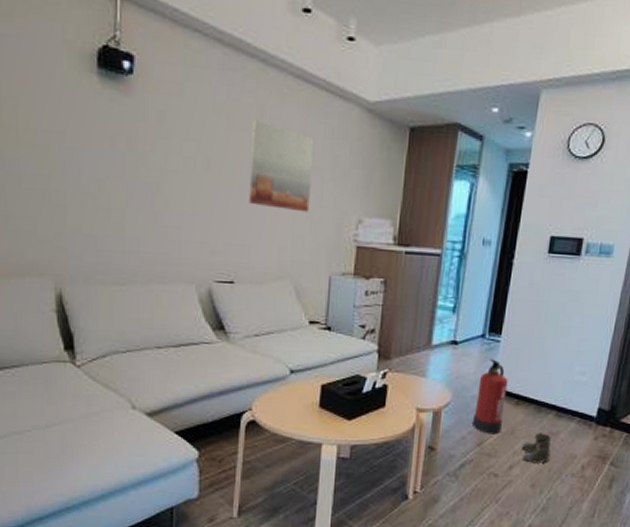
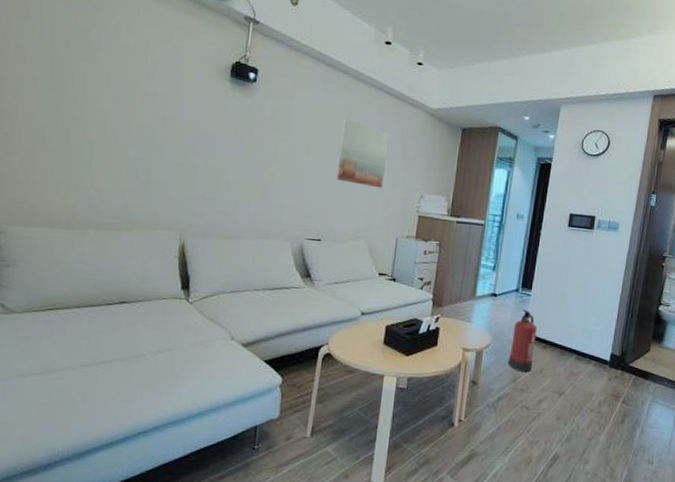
boots: present [522,433,551,465] -> none [549,373,573,400]

